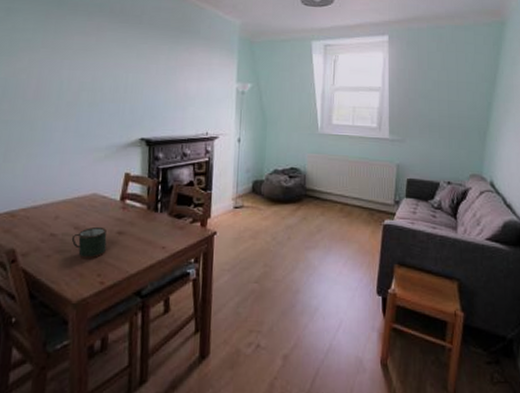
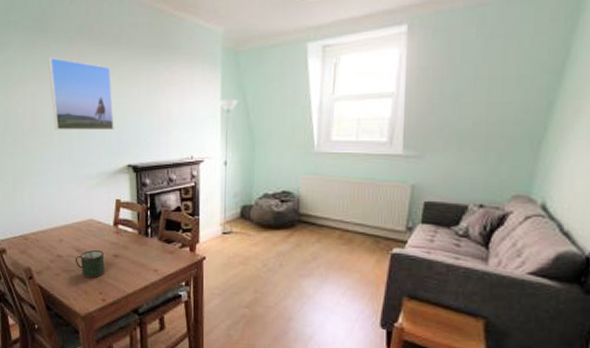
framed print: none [62,27,130,104] -> present [48,57,114,131]

